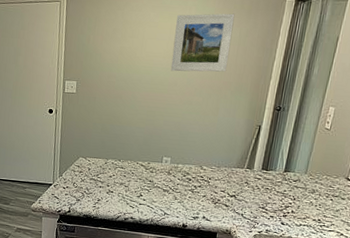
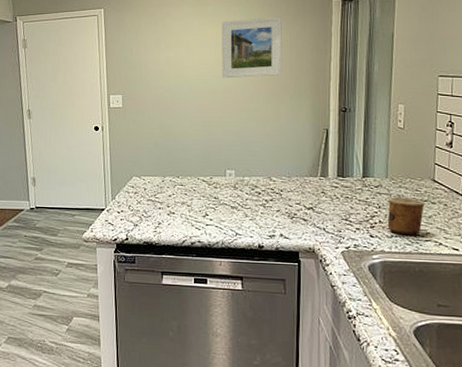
cup: none [298,191,335,226] -> present [387,197,425,236]

